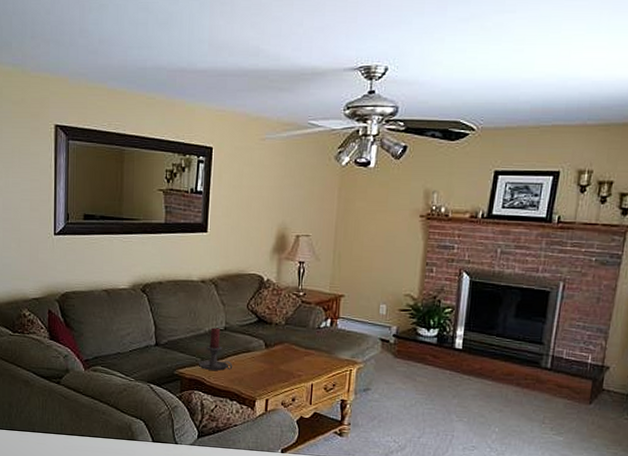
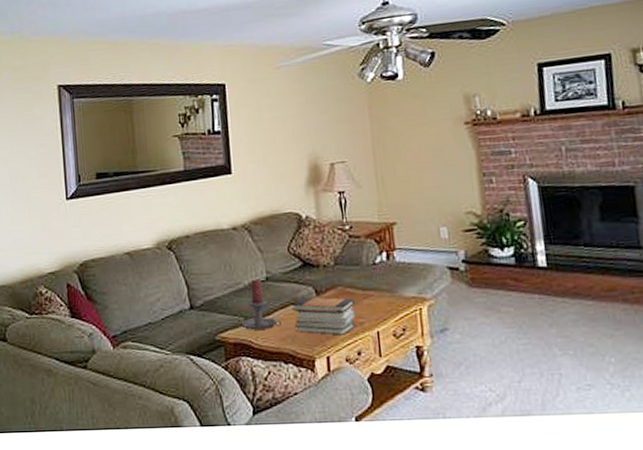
book stack: none [242,348,297,383] -> present [292,297,356,335]

